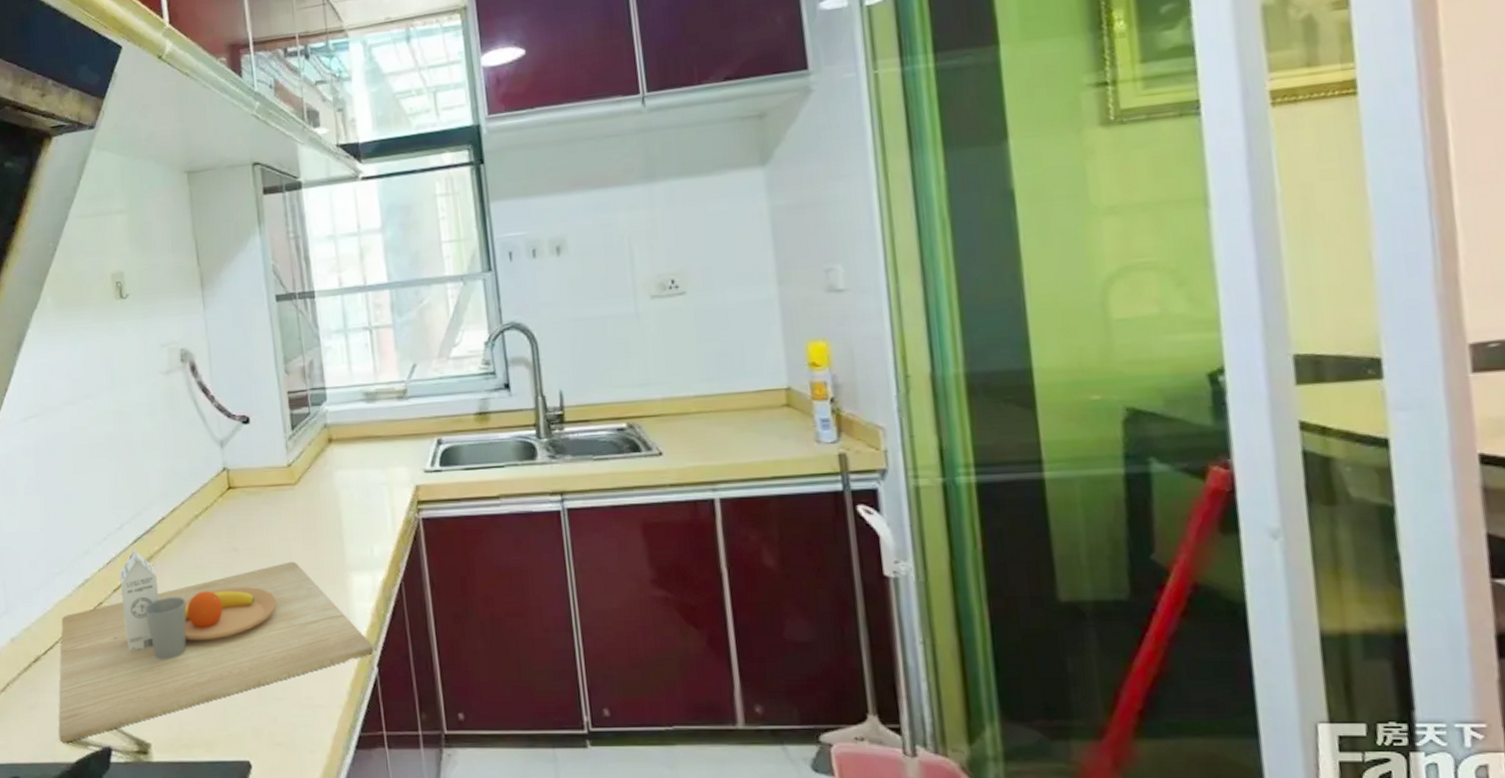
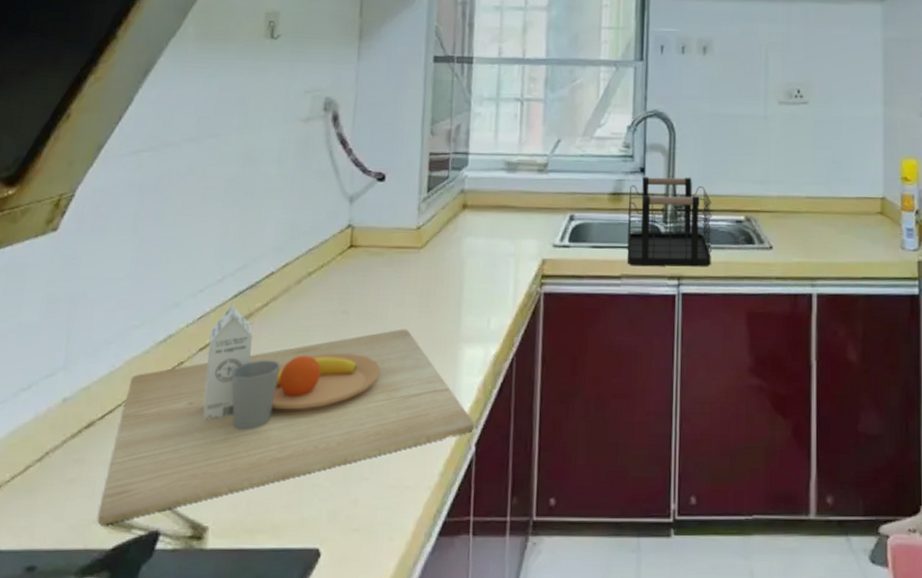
dish rack: none [496,388,595,485] -> present [627,177,712,267]

